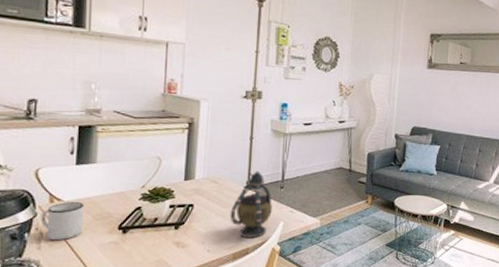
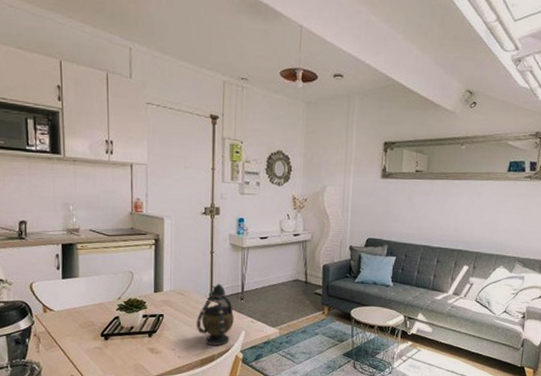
mug: present [40,202,83,241] -> none [37,312,72,346]

